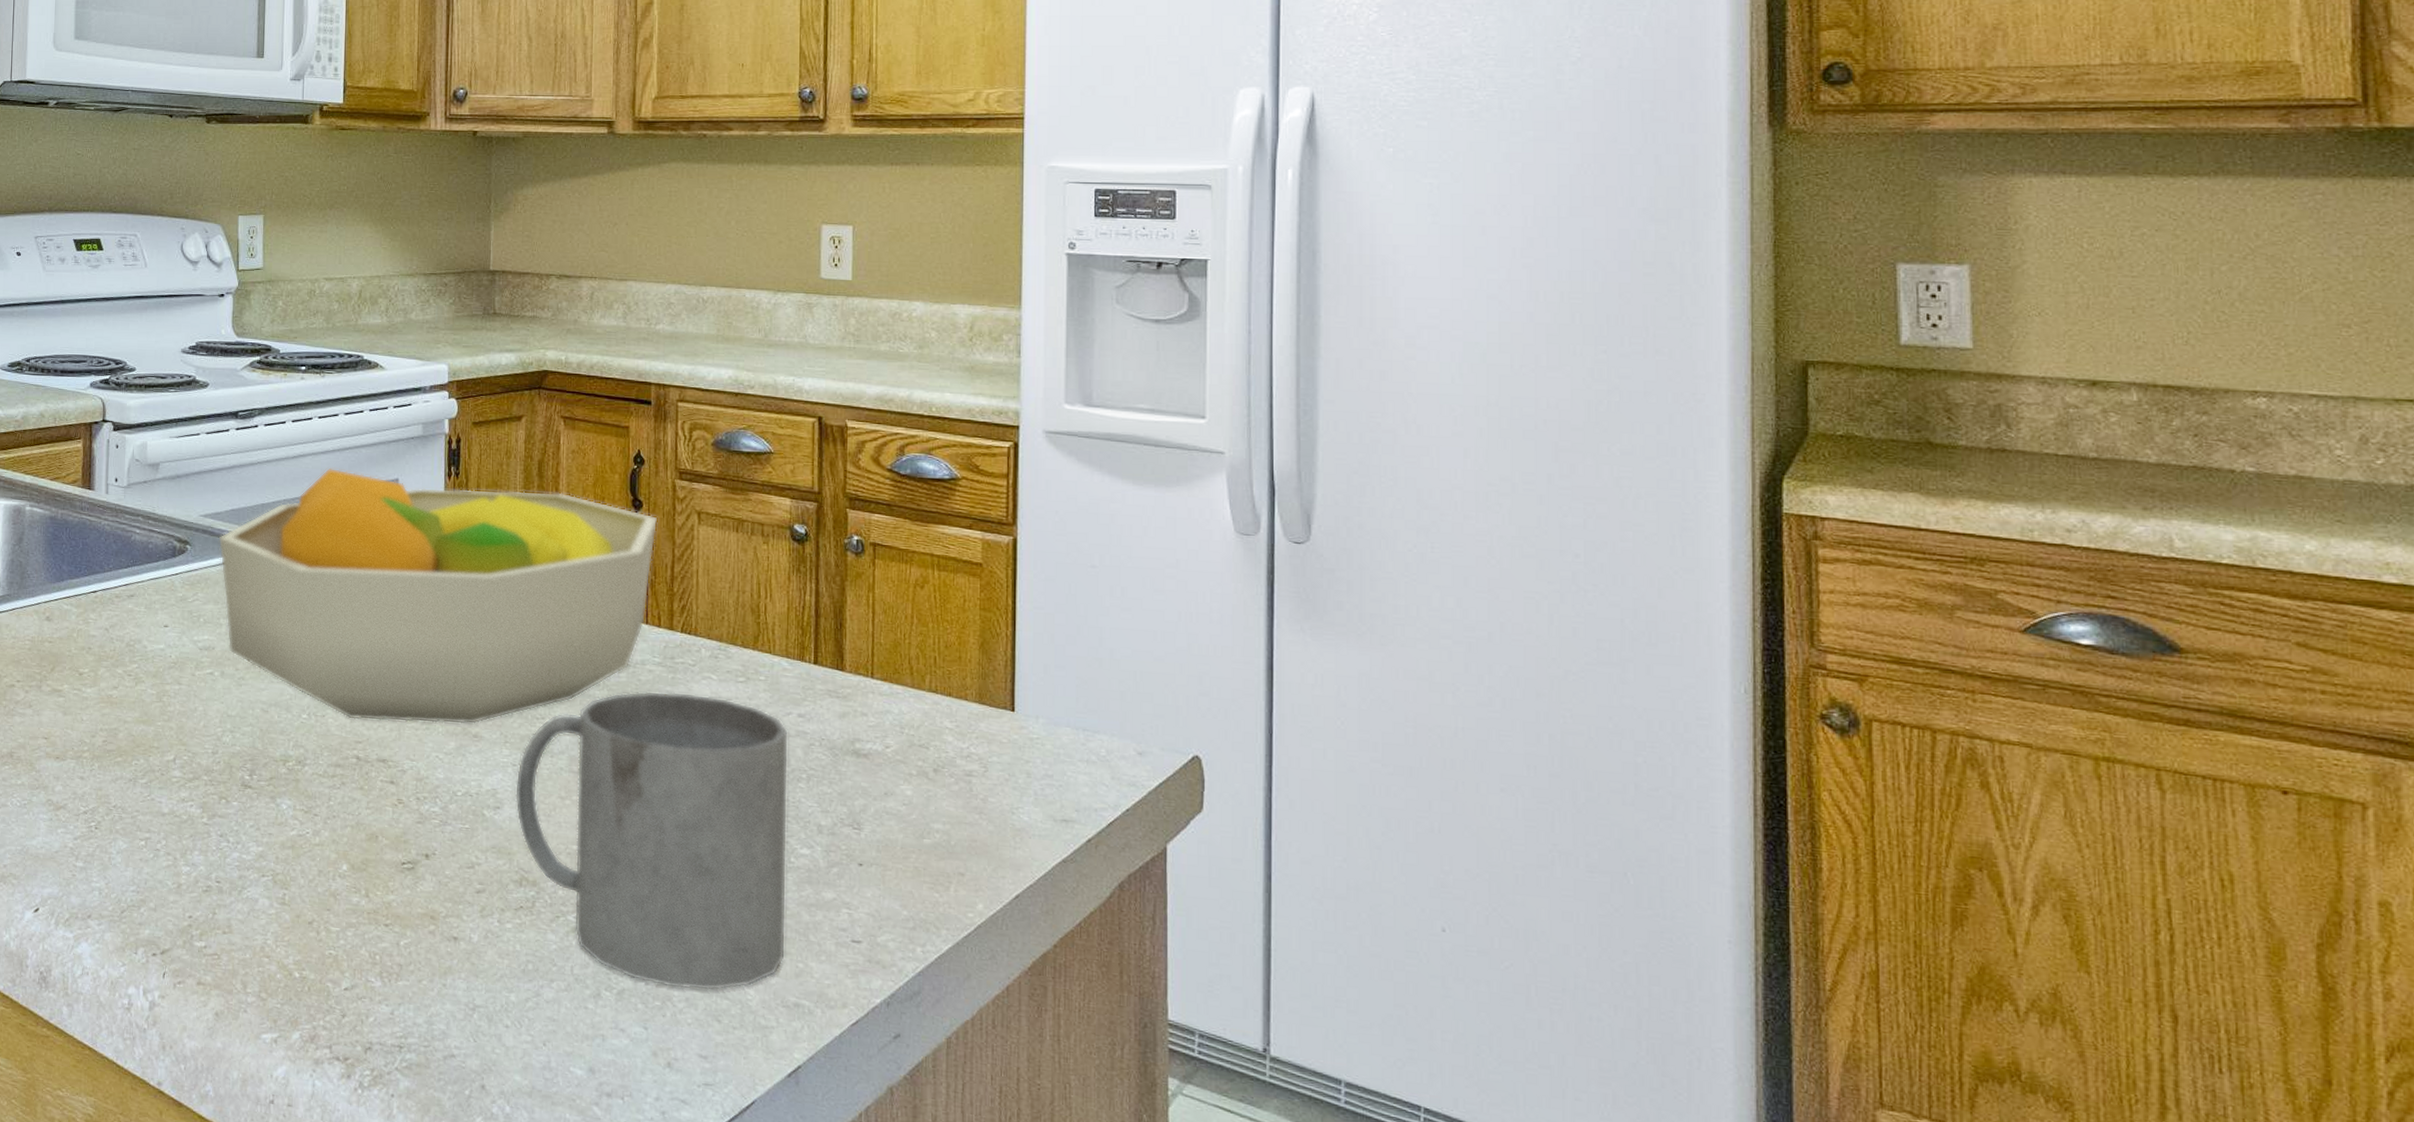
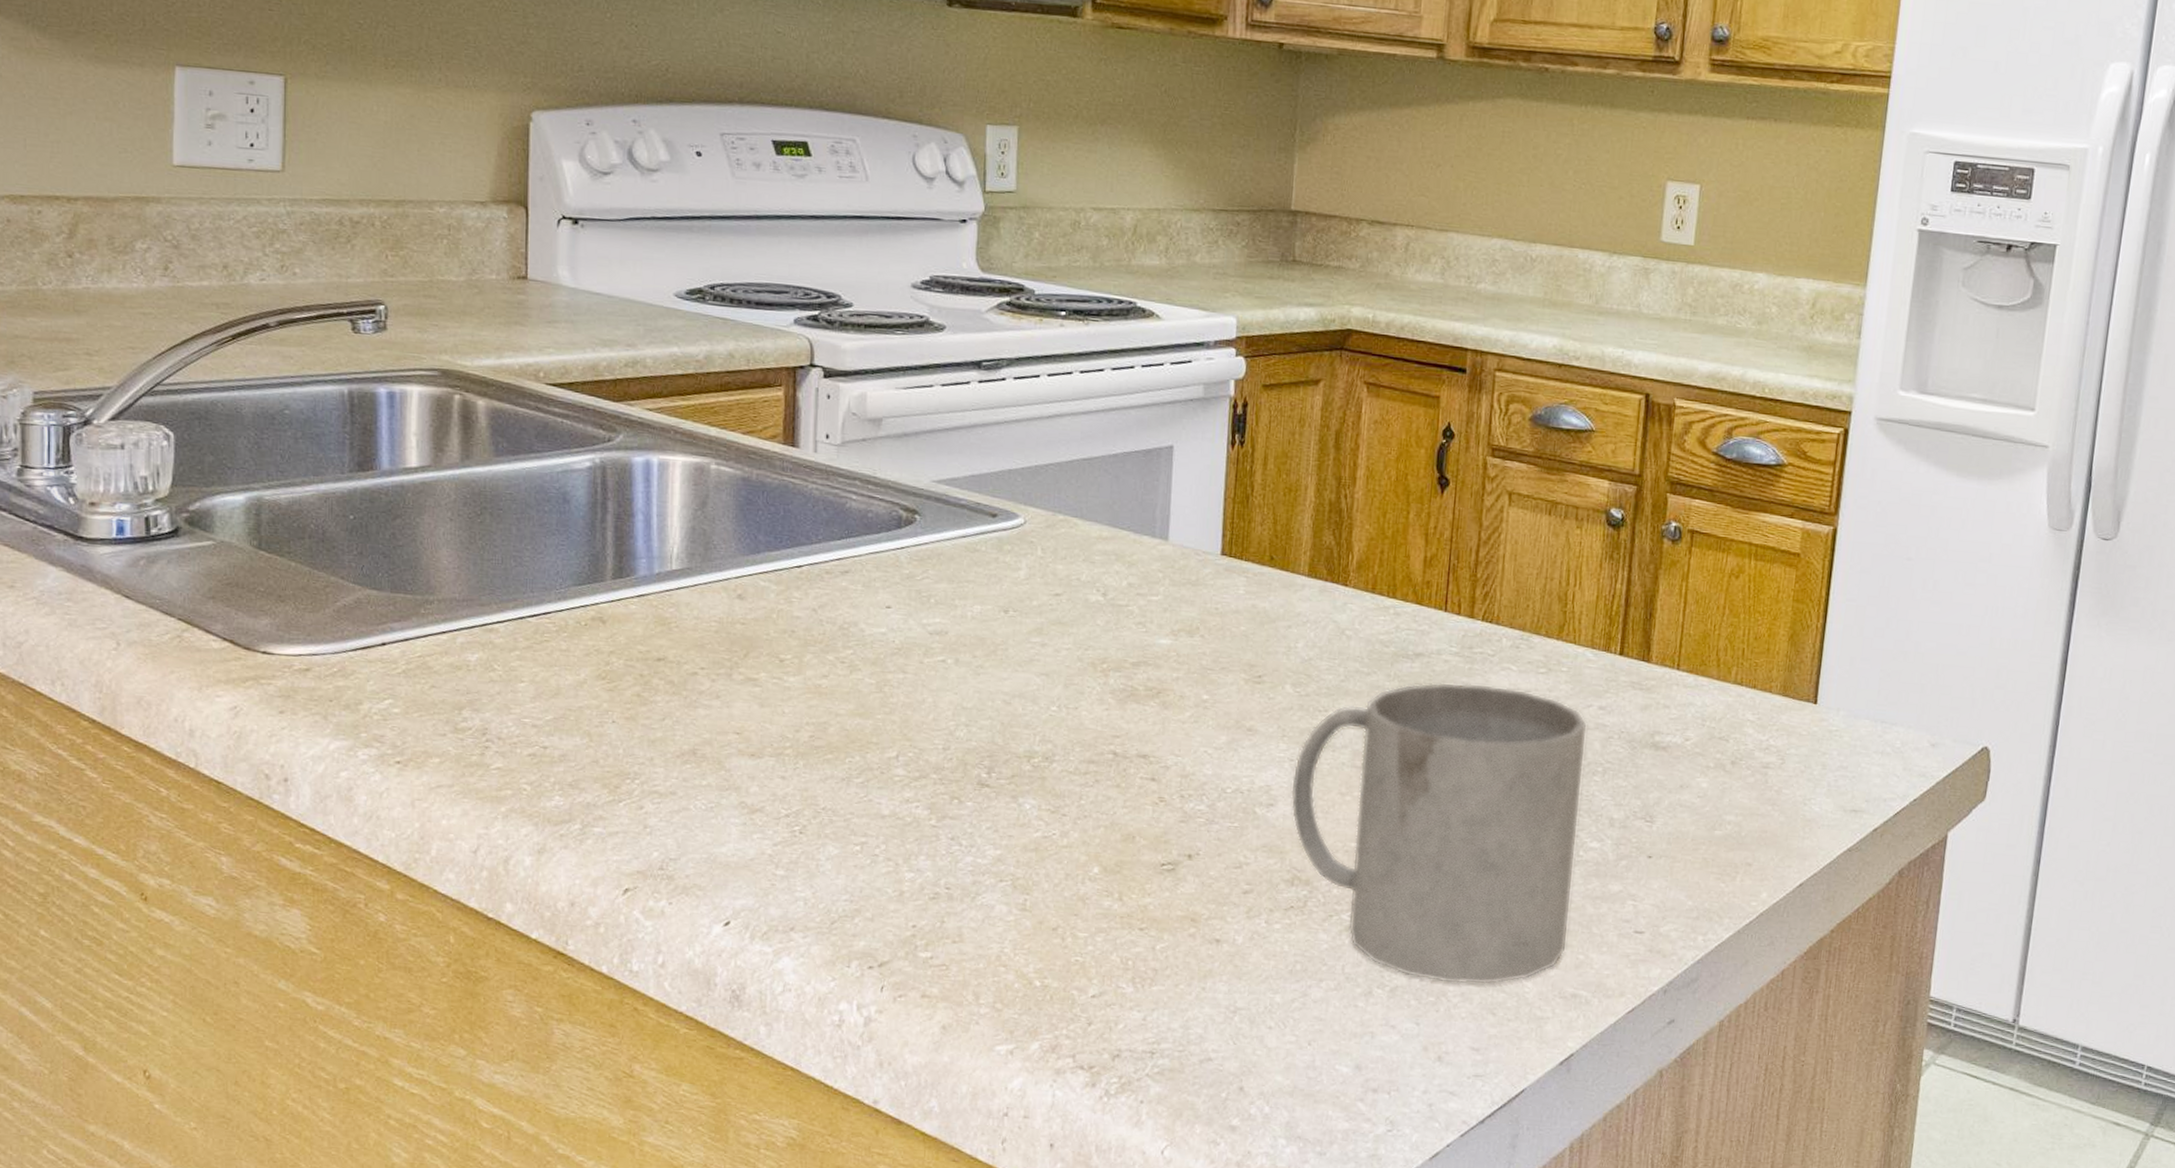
fruit bowl: present [218,467,658,725] -> none [954,430,1465,717]

